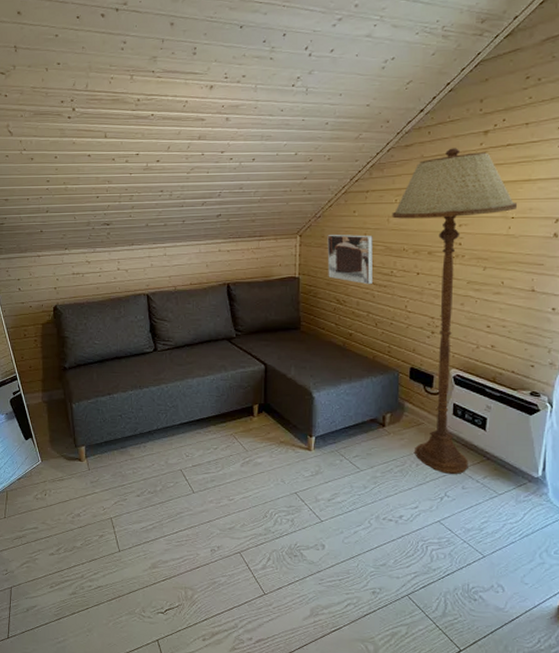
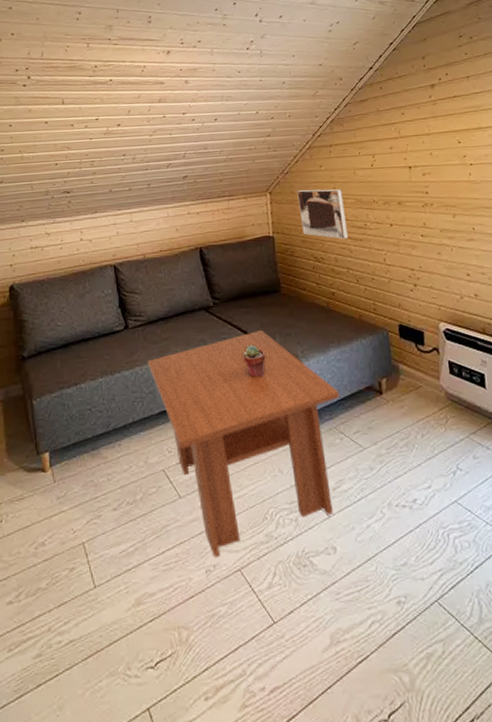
coffee table: none [172,361,345,541] -> present [147,329,340,558]
potted succulent: none [259,374,280,402] -> present [242,345,266,378]
floor lamp: present [392,148,517,474] -> none [357,101,476,443]

